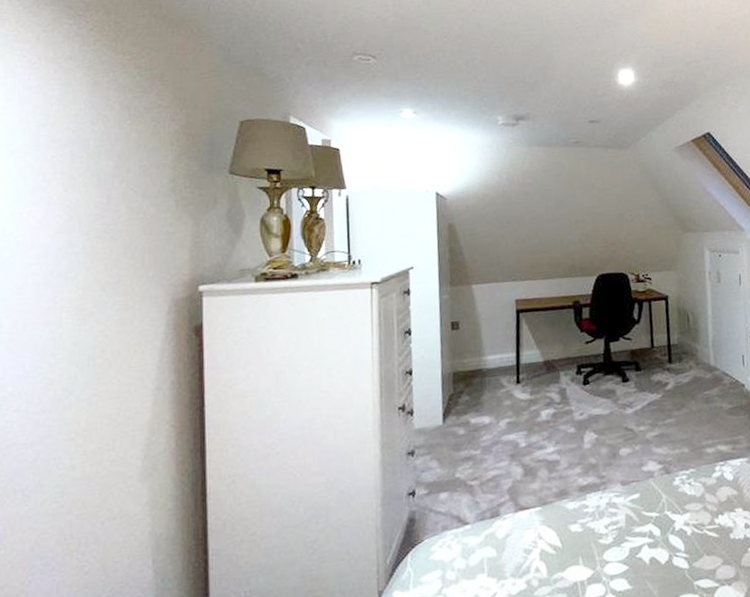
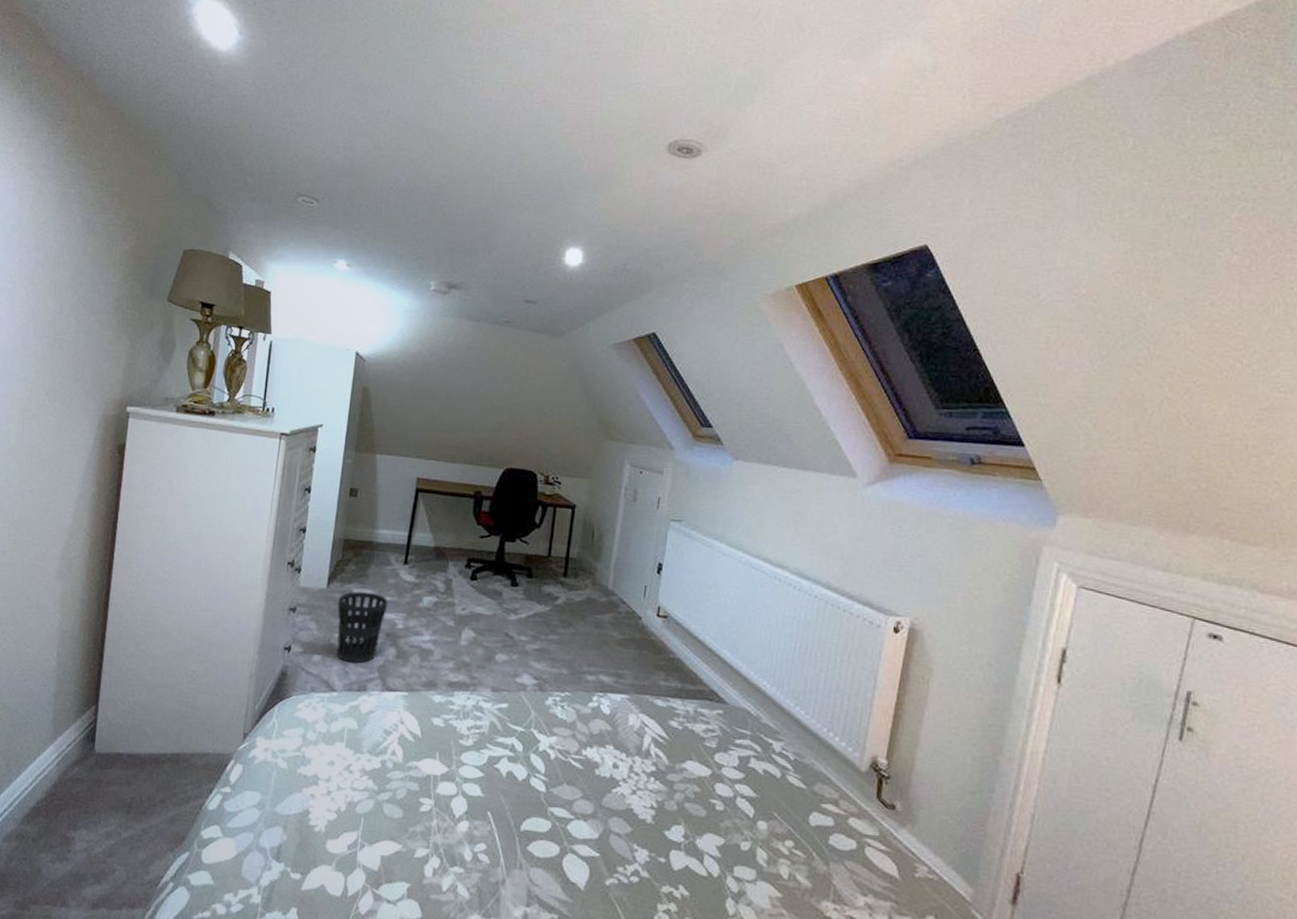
wastebasket: none [456,418,508,493] -> present [336,591,388,664]

